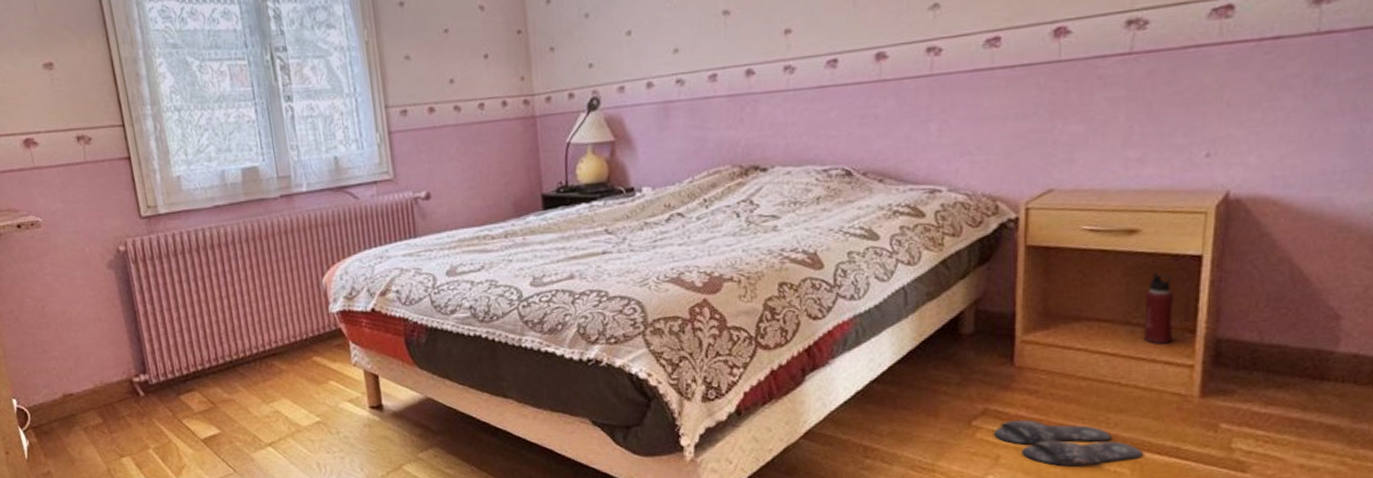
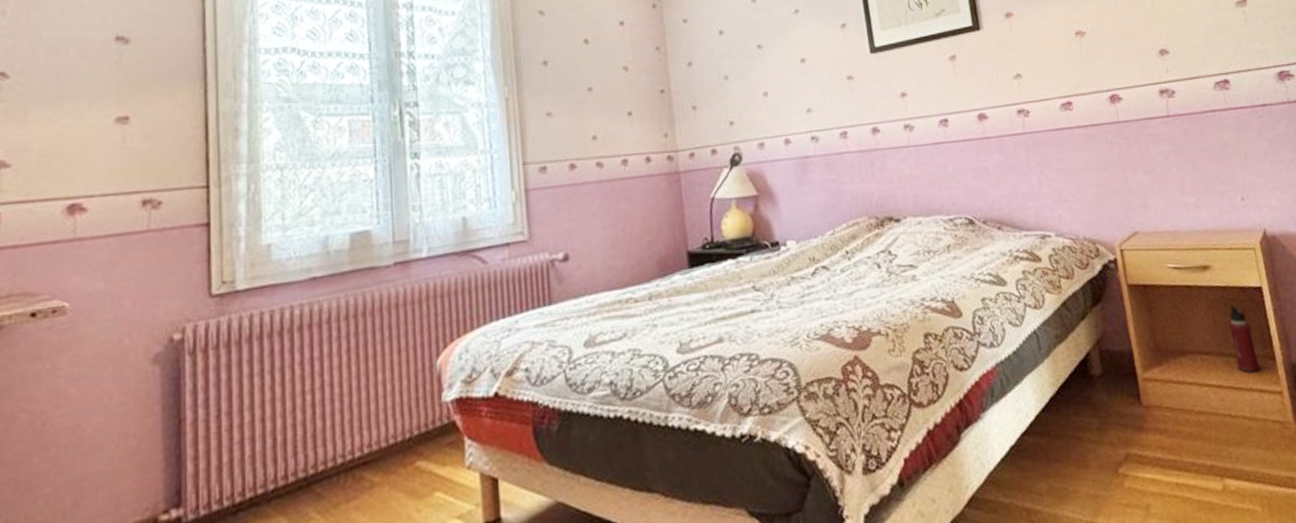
slippers: present [993,419,1144,467] -> none [1139,461,1267,510]

